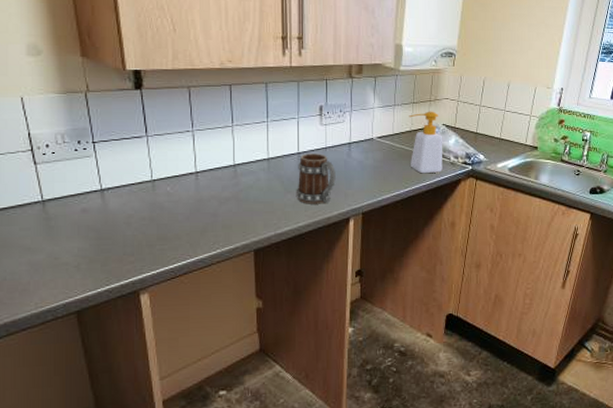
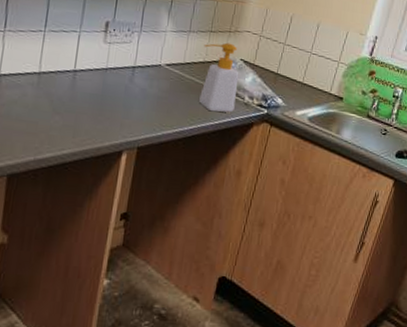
mug: present [296,154,336,204] -> none [65,72,114,132]

